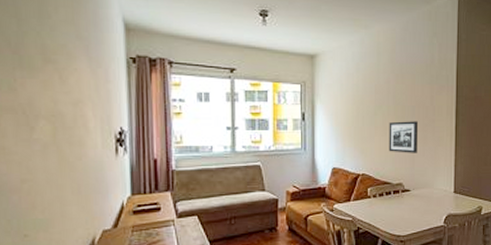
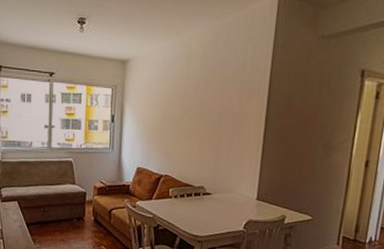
picture frame: present [388,121,418,153] -> none [192,126,224,158]

